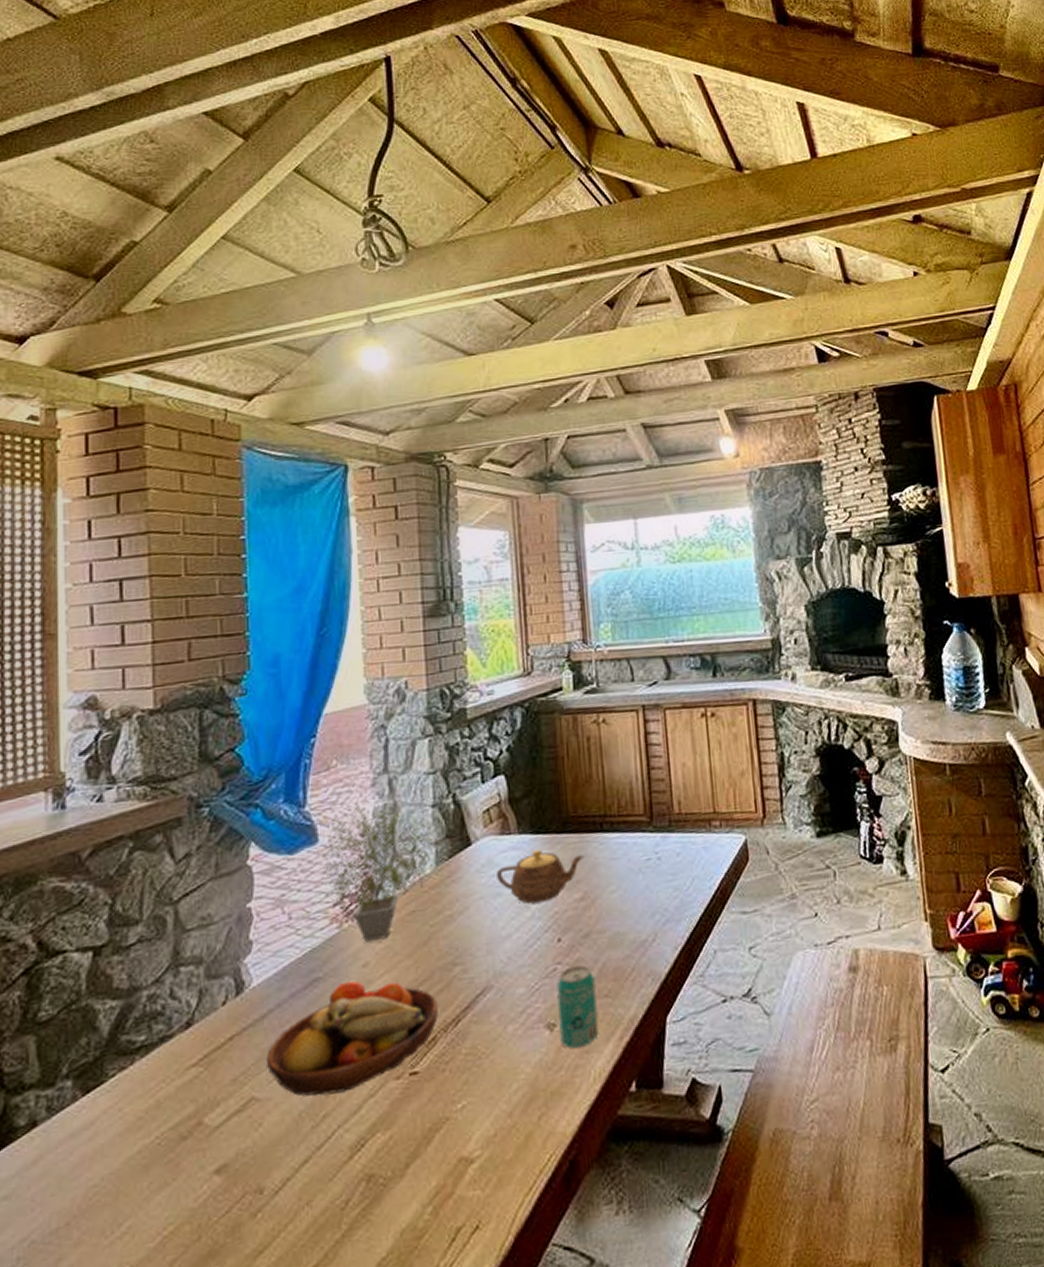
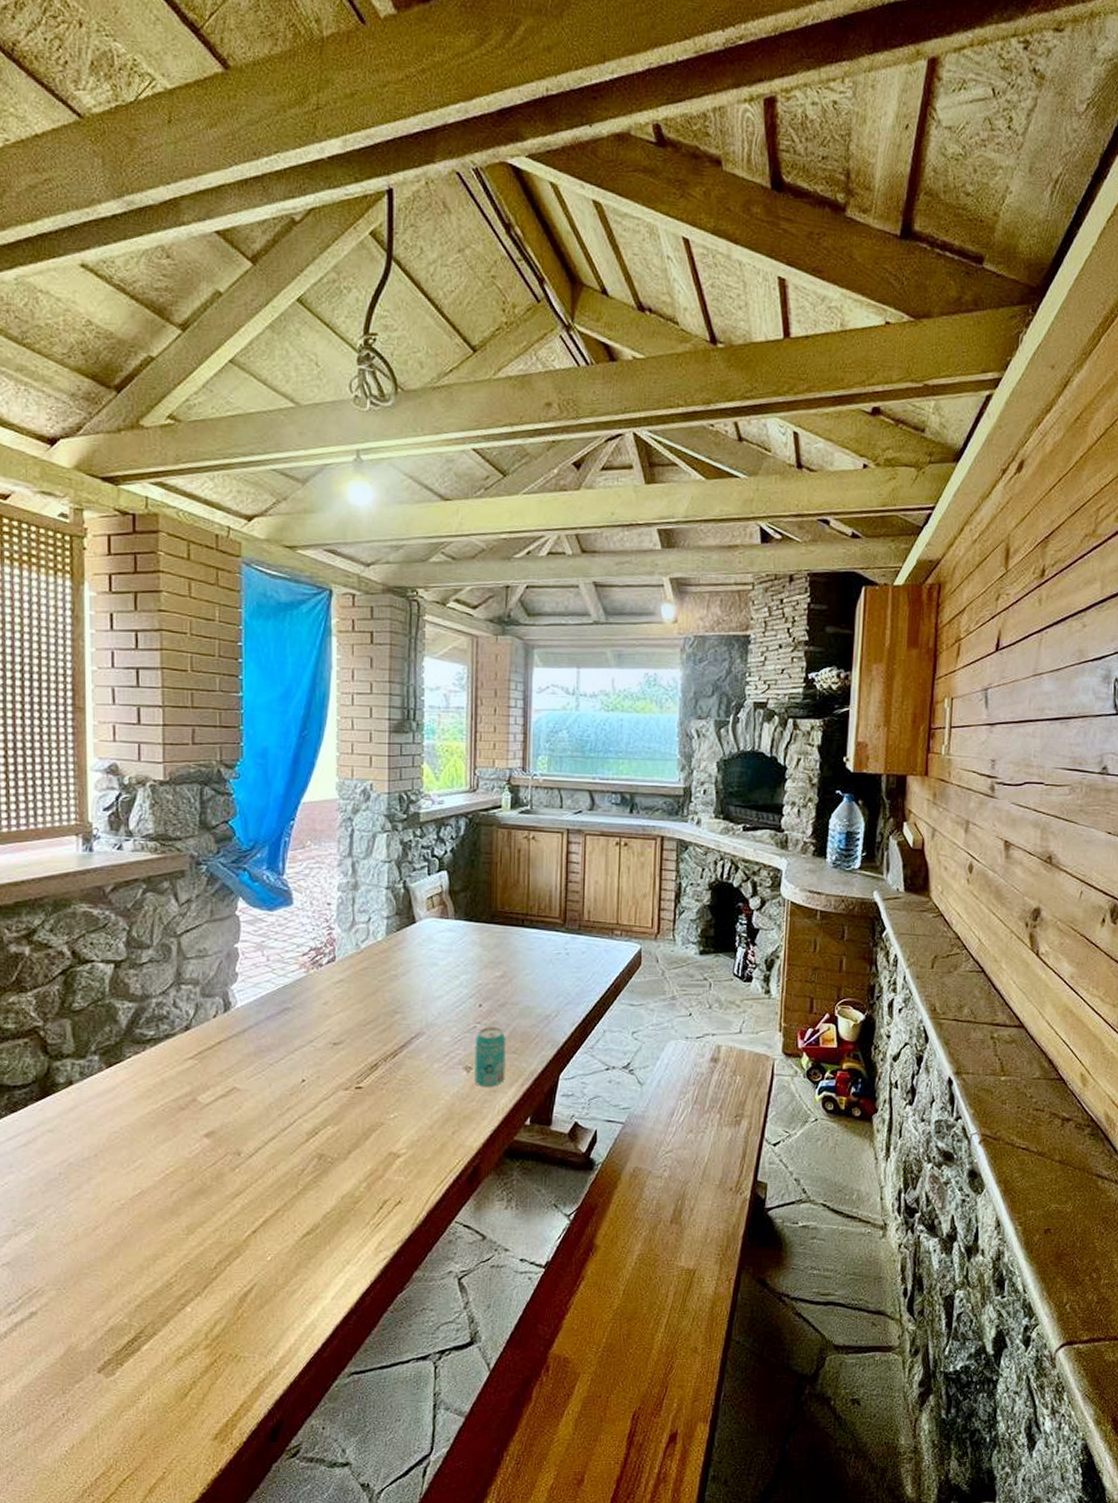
fruit bowl: present [267,980,438,1097] -> none [246,1013,380,1094]
potted plant: present [319,803,441,943] -> none [293,878,391,987]
teapot: present [497,849,584,904] -> none [434,934,507,975]

